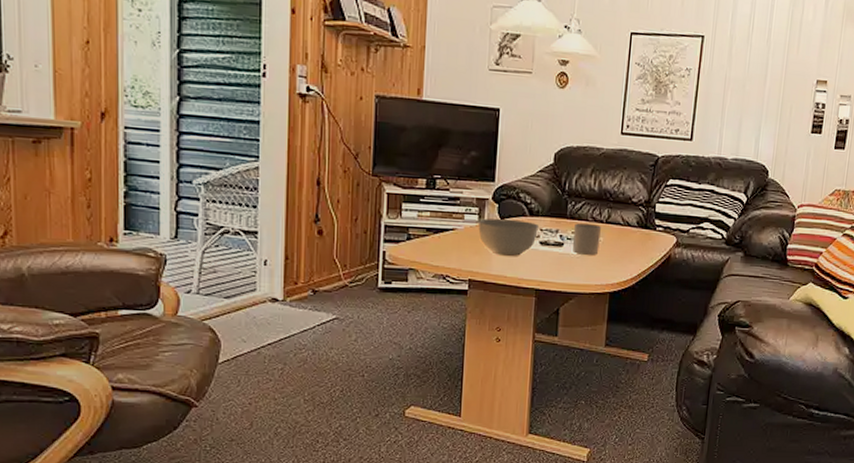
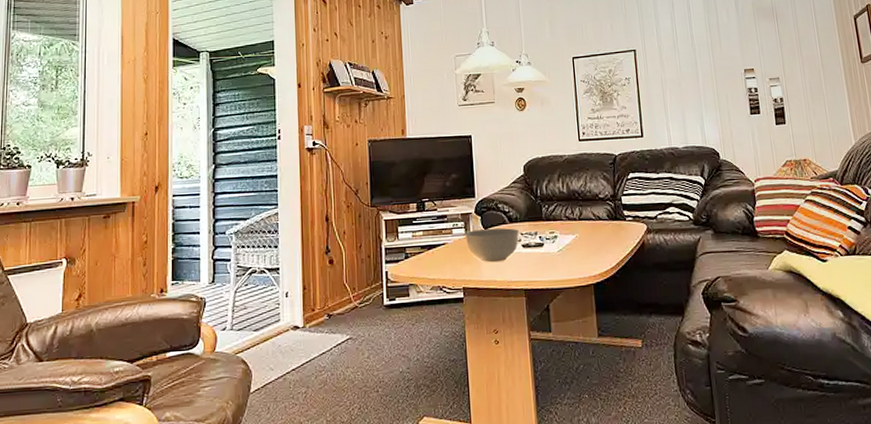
mug: present [571,223,601,256] -> none [551,222,577,253]

